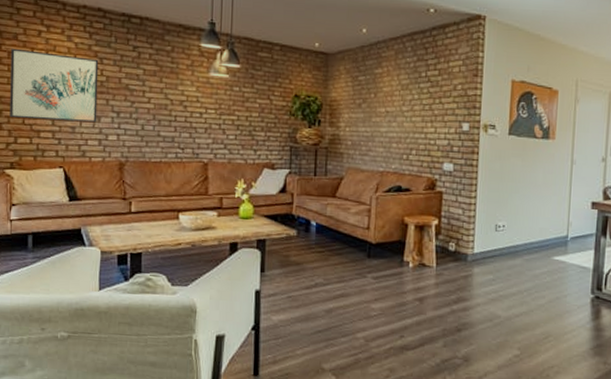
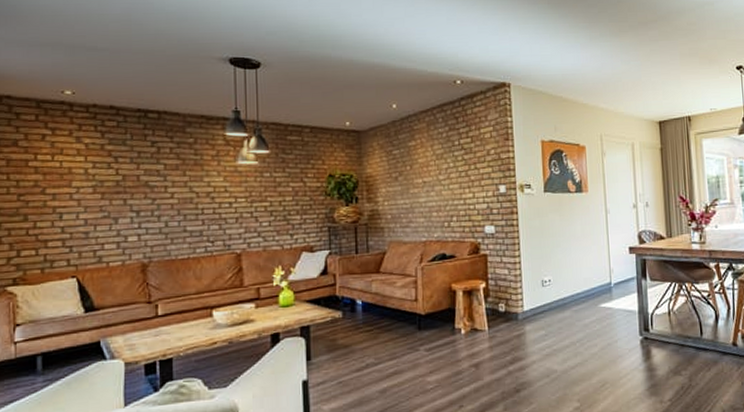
wall art: present [10,48,99,123] -> none [10,155,114,230]

